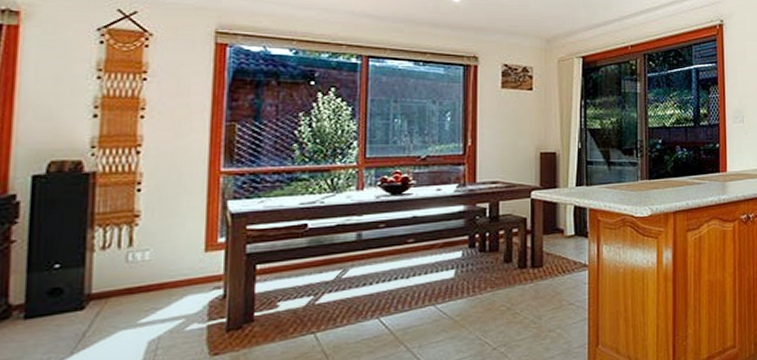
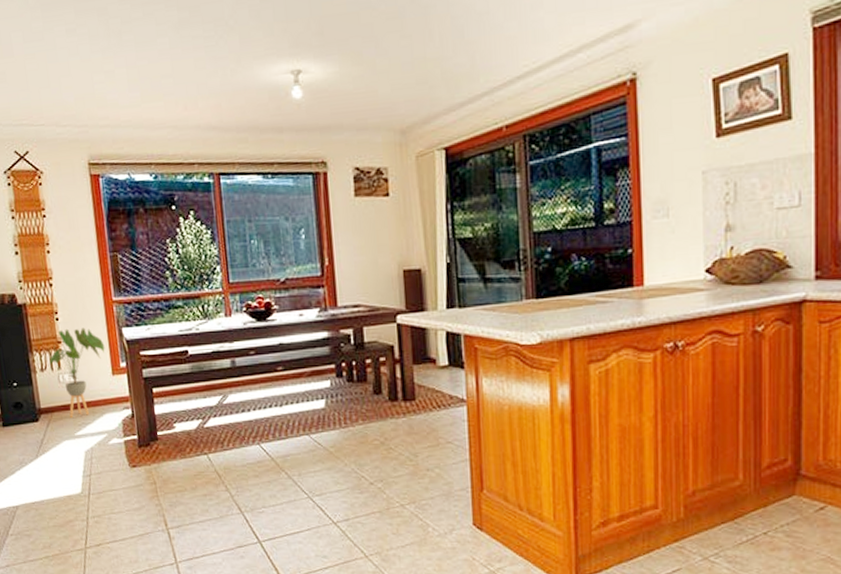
house plant: none [116,200,201,302] -> present [49,327,105,417]

